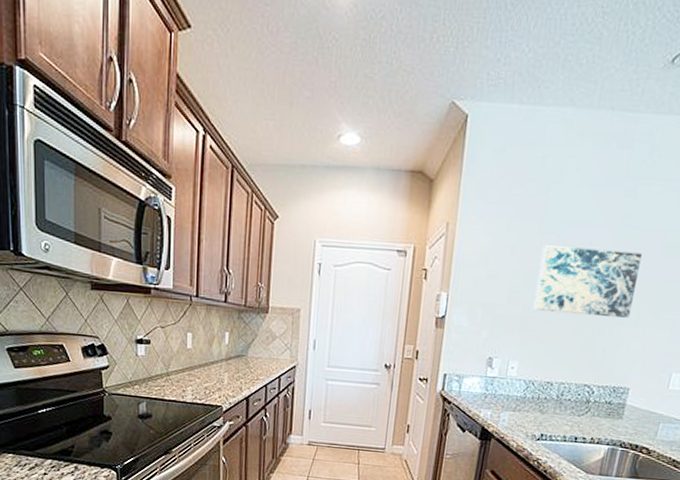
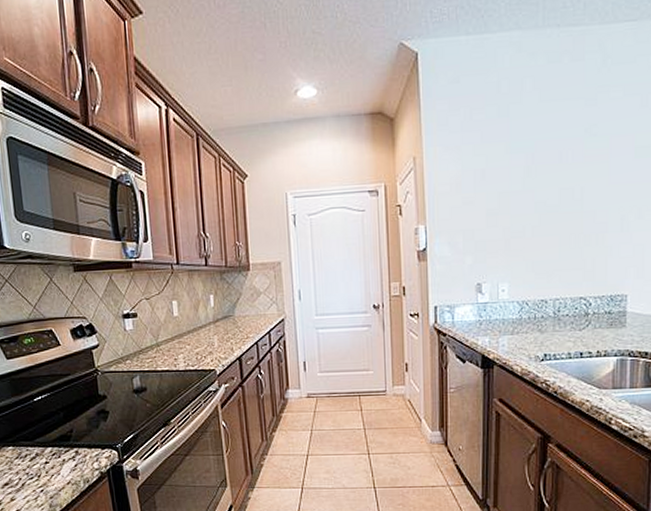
wall art: present [533,245,642,318] -> none [513,158,614,230]

